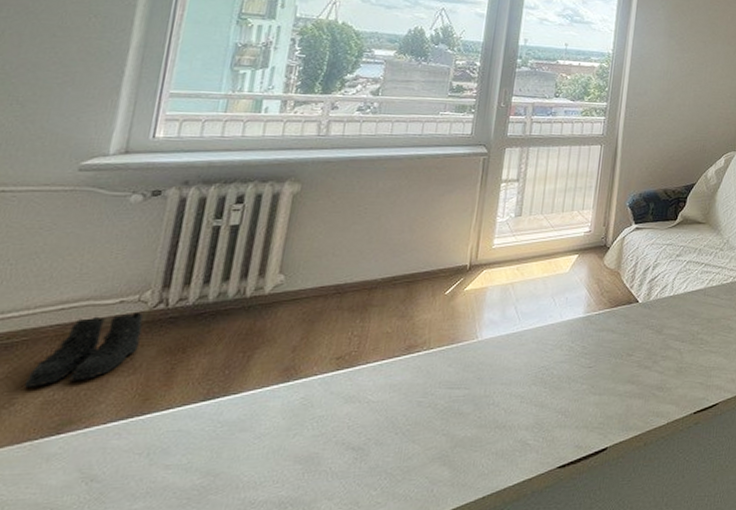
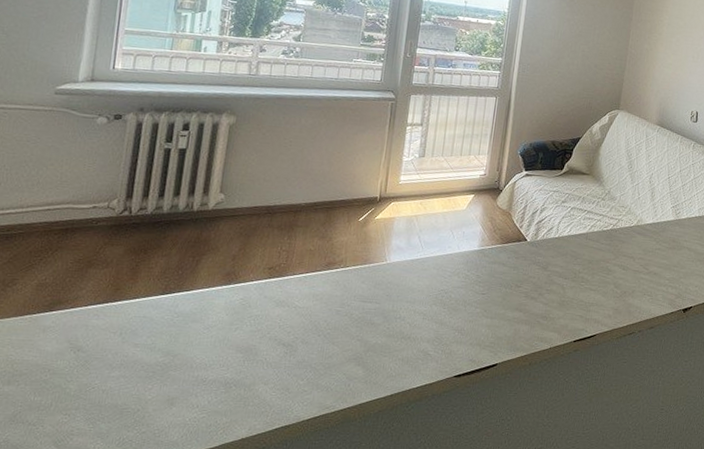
boots: present [25,313,143,387] -> none [23,217,112,272]

